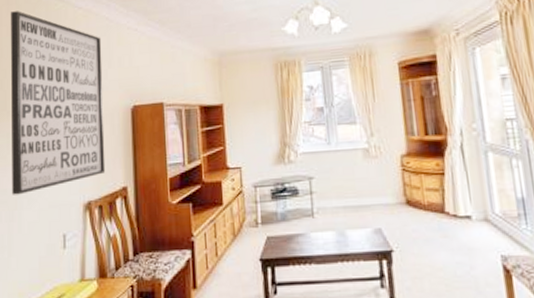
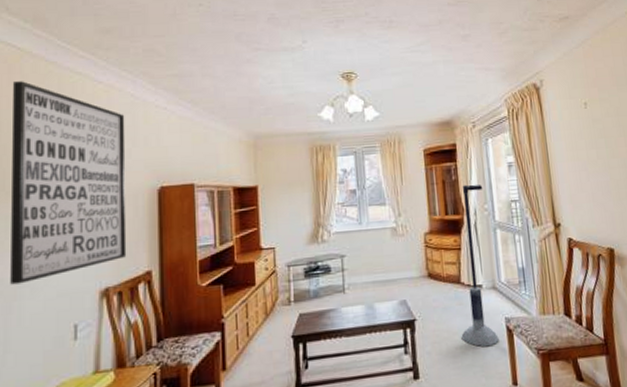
floor lamp: none [445,100,494,288] -> present [461,184,499,347]

